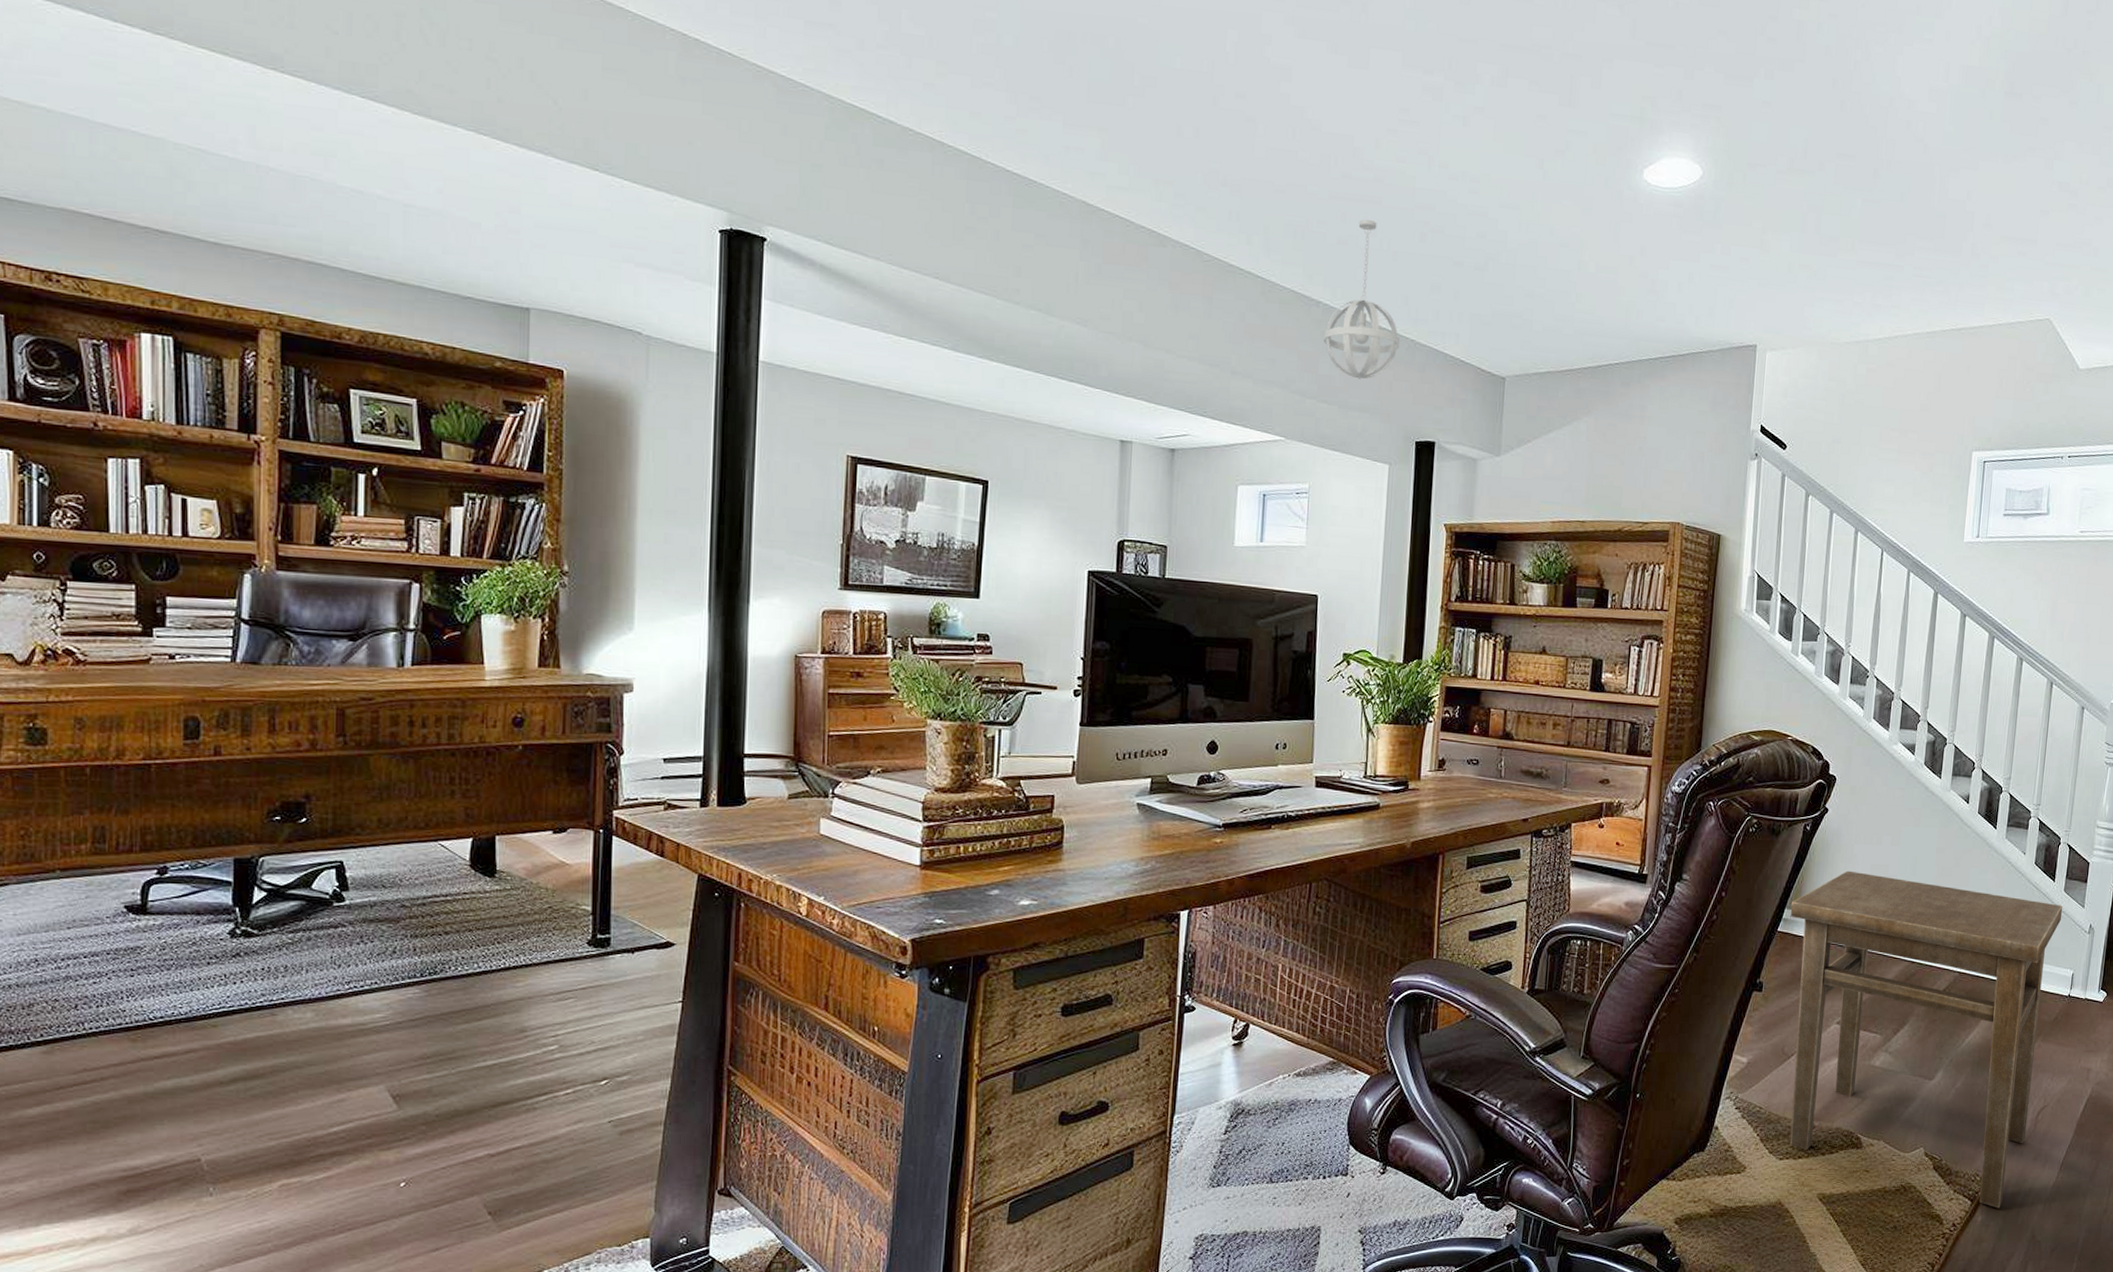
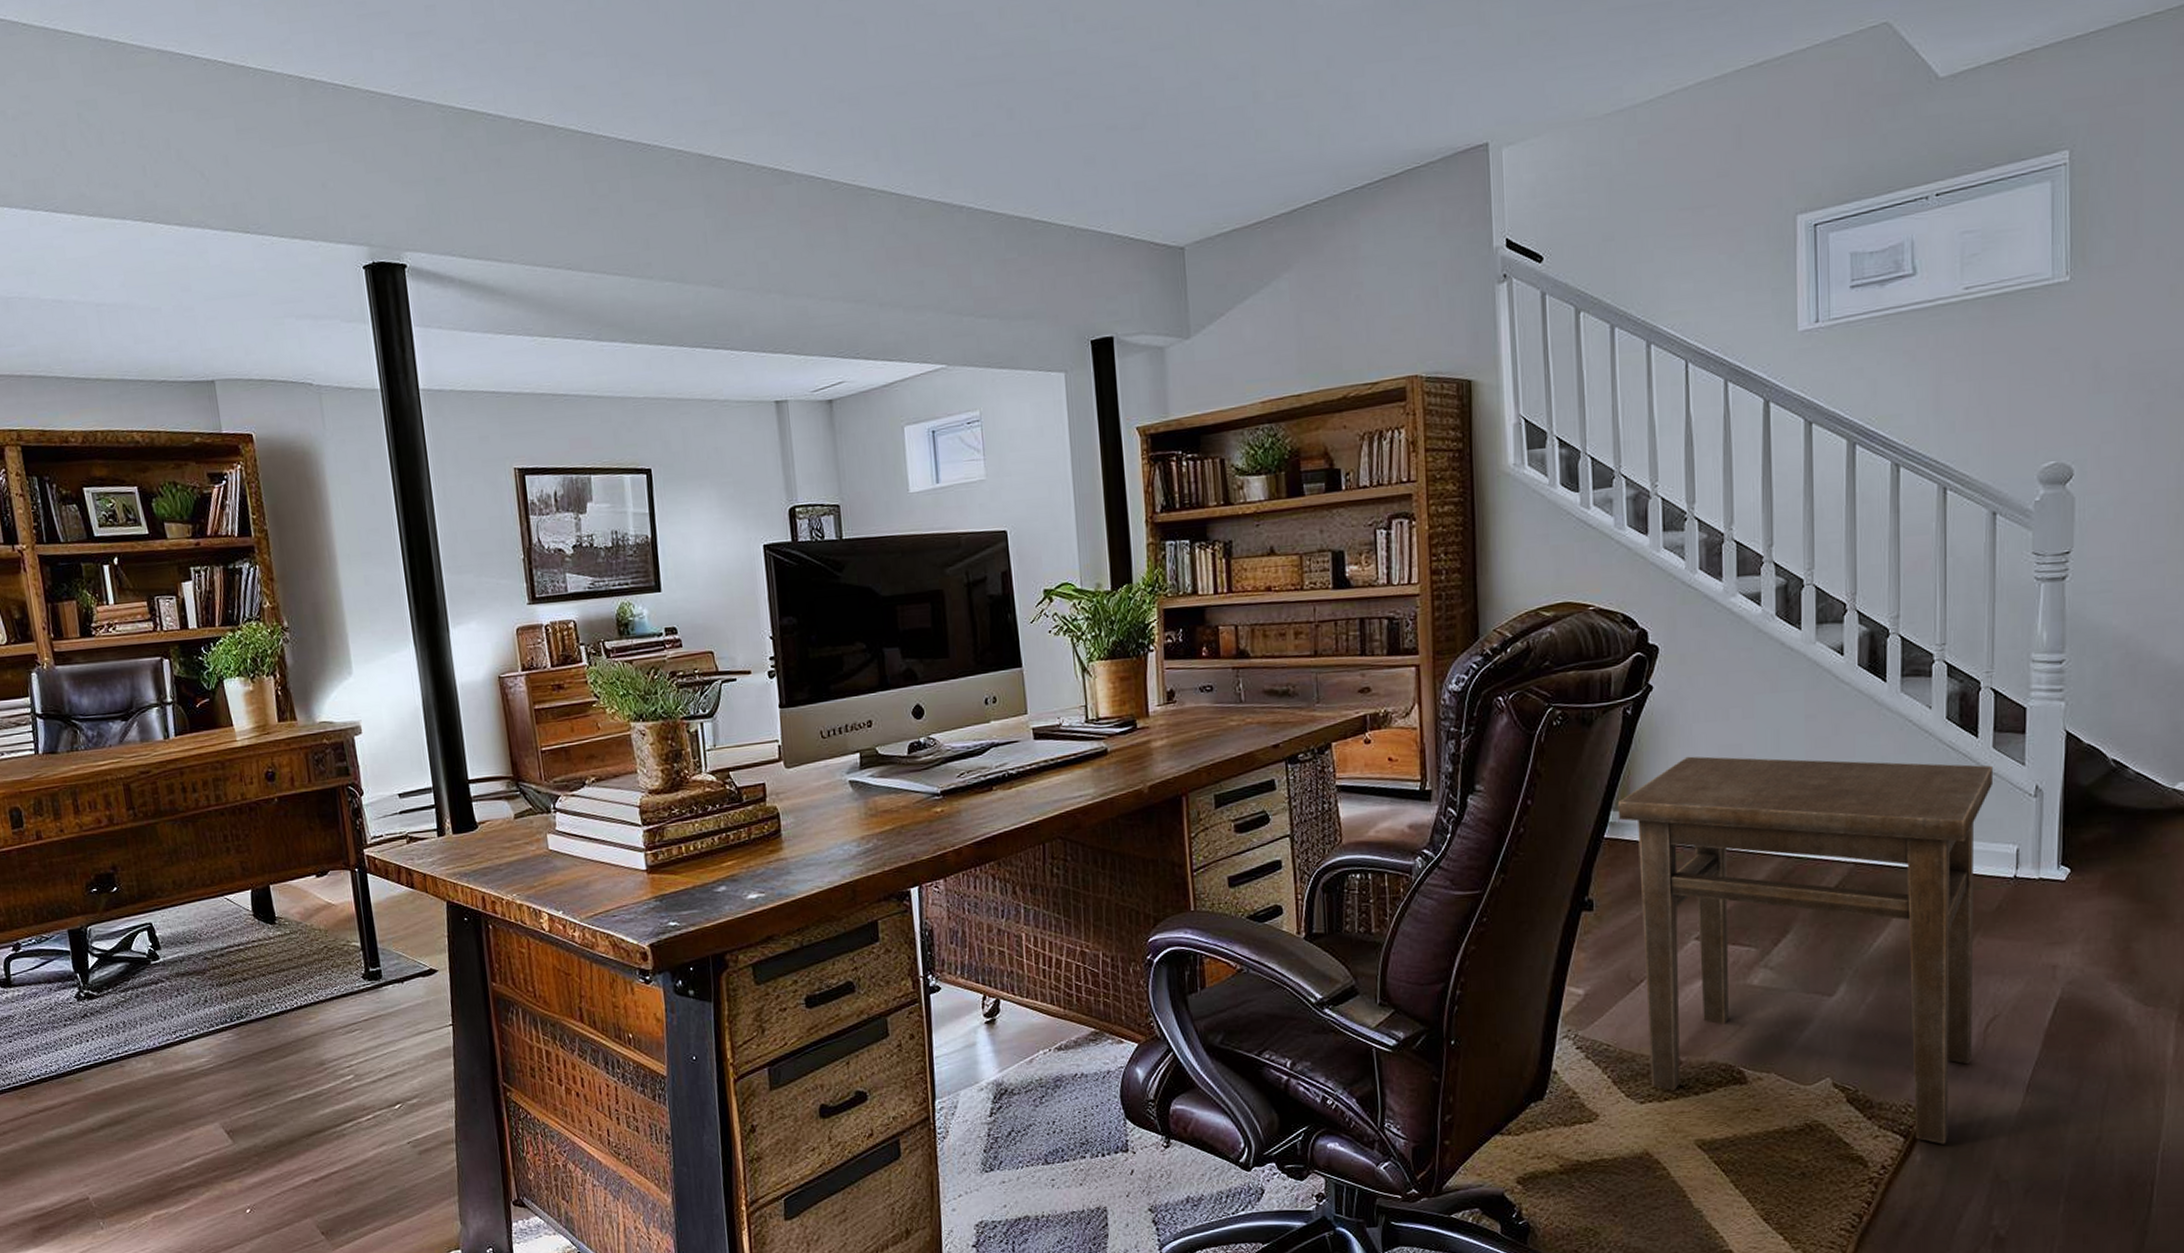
pendant light: present [1323,219,1400,380] -> none [971,101,1059,284]

